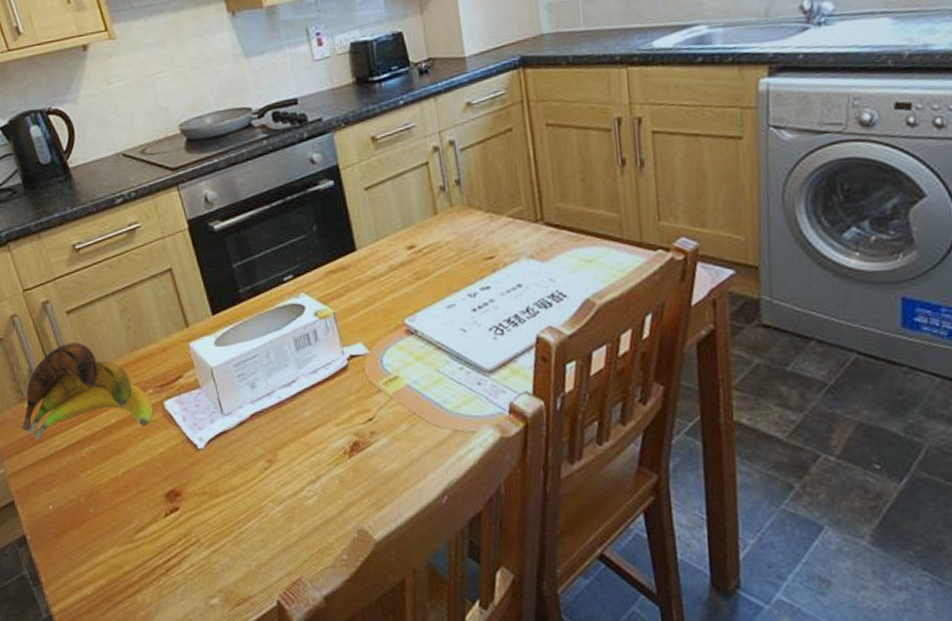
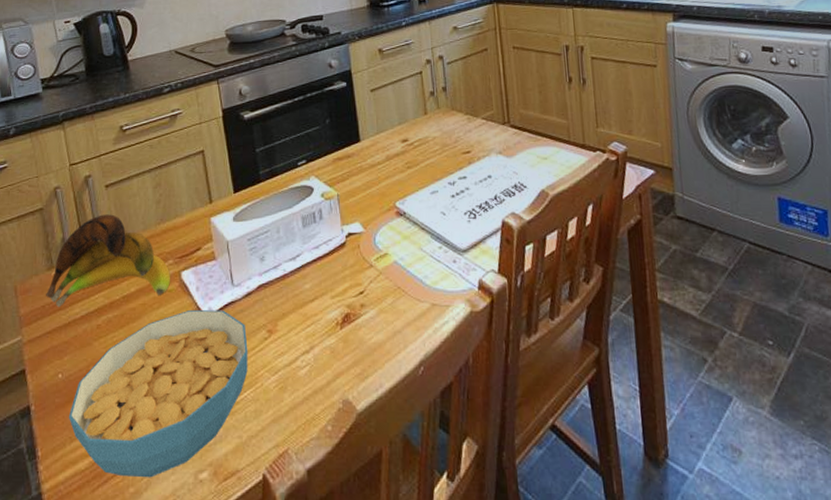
cereal bowl: none [66,440,250,603] -> present [68,309,248,478]

